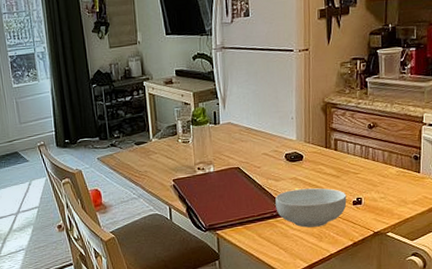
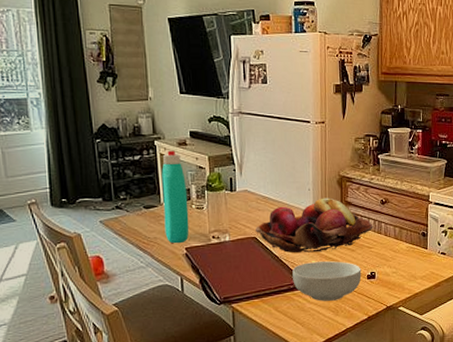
bottle: none [150,89,176,176] -> present [161,150,189,244]
fruit basket: none [239,125,360,182] -> present [256,197,373,253]

